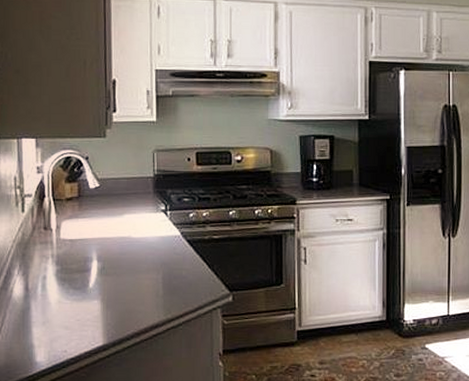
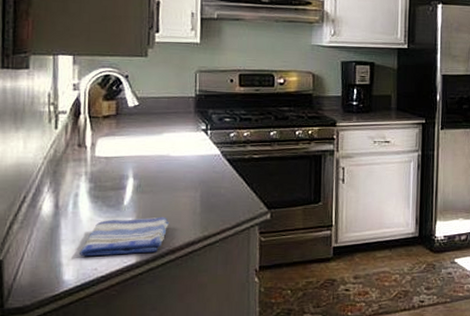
dish towel: none [50,299,134,339] -> present [79,216,170,257]

